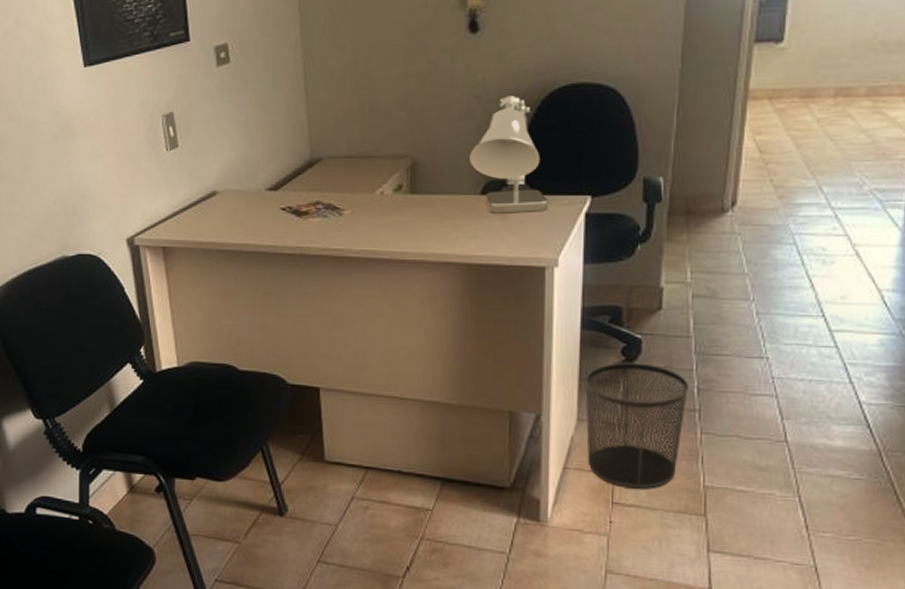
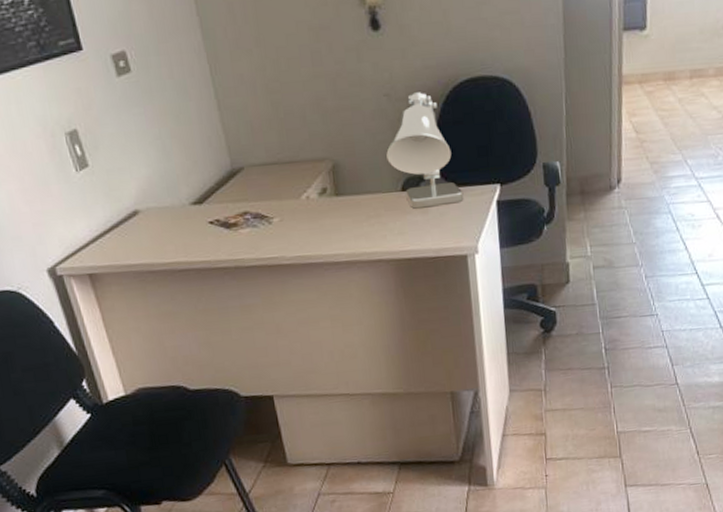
waste bin: present [585,362,689,489] -> none [512,332,598,445]

